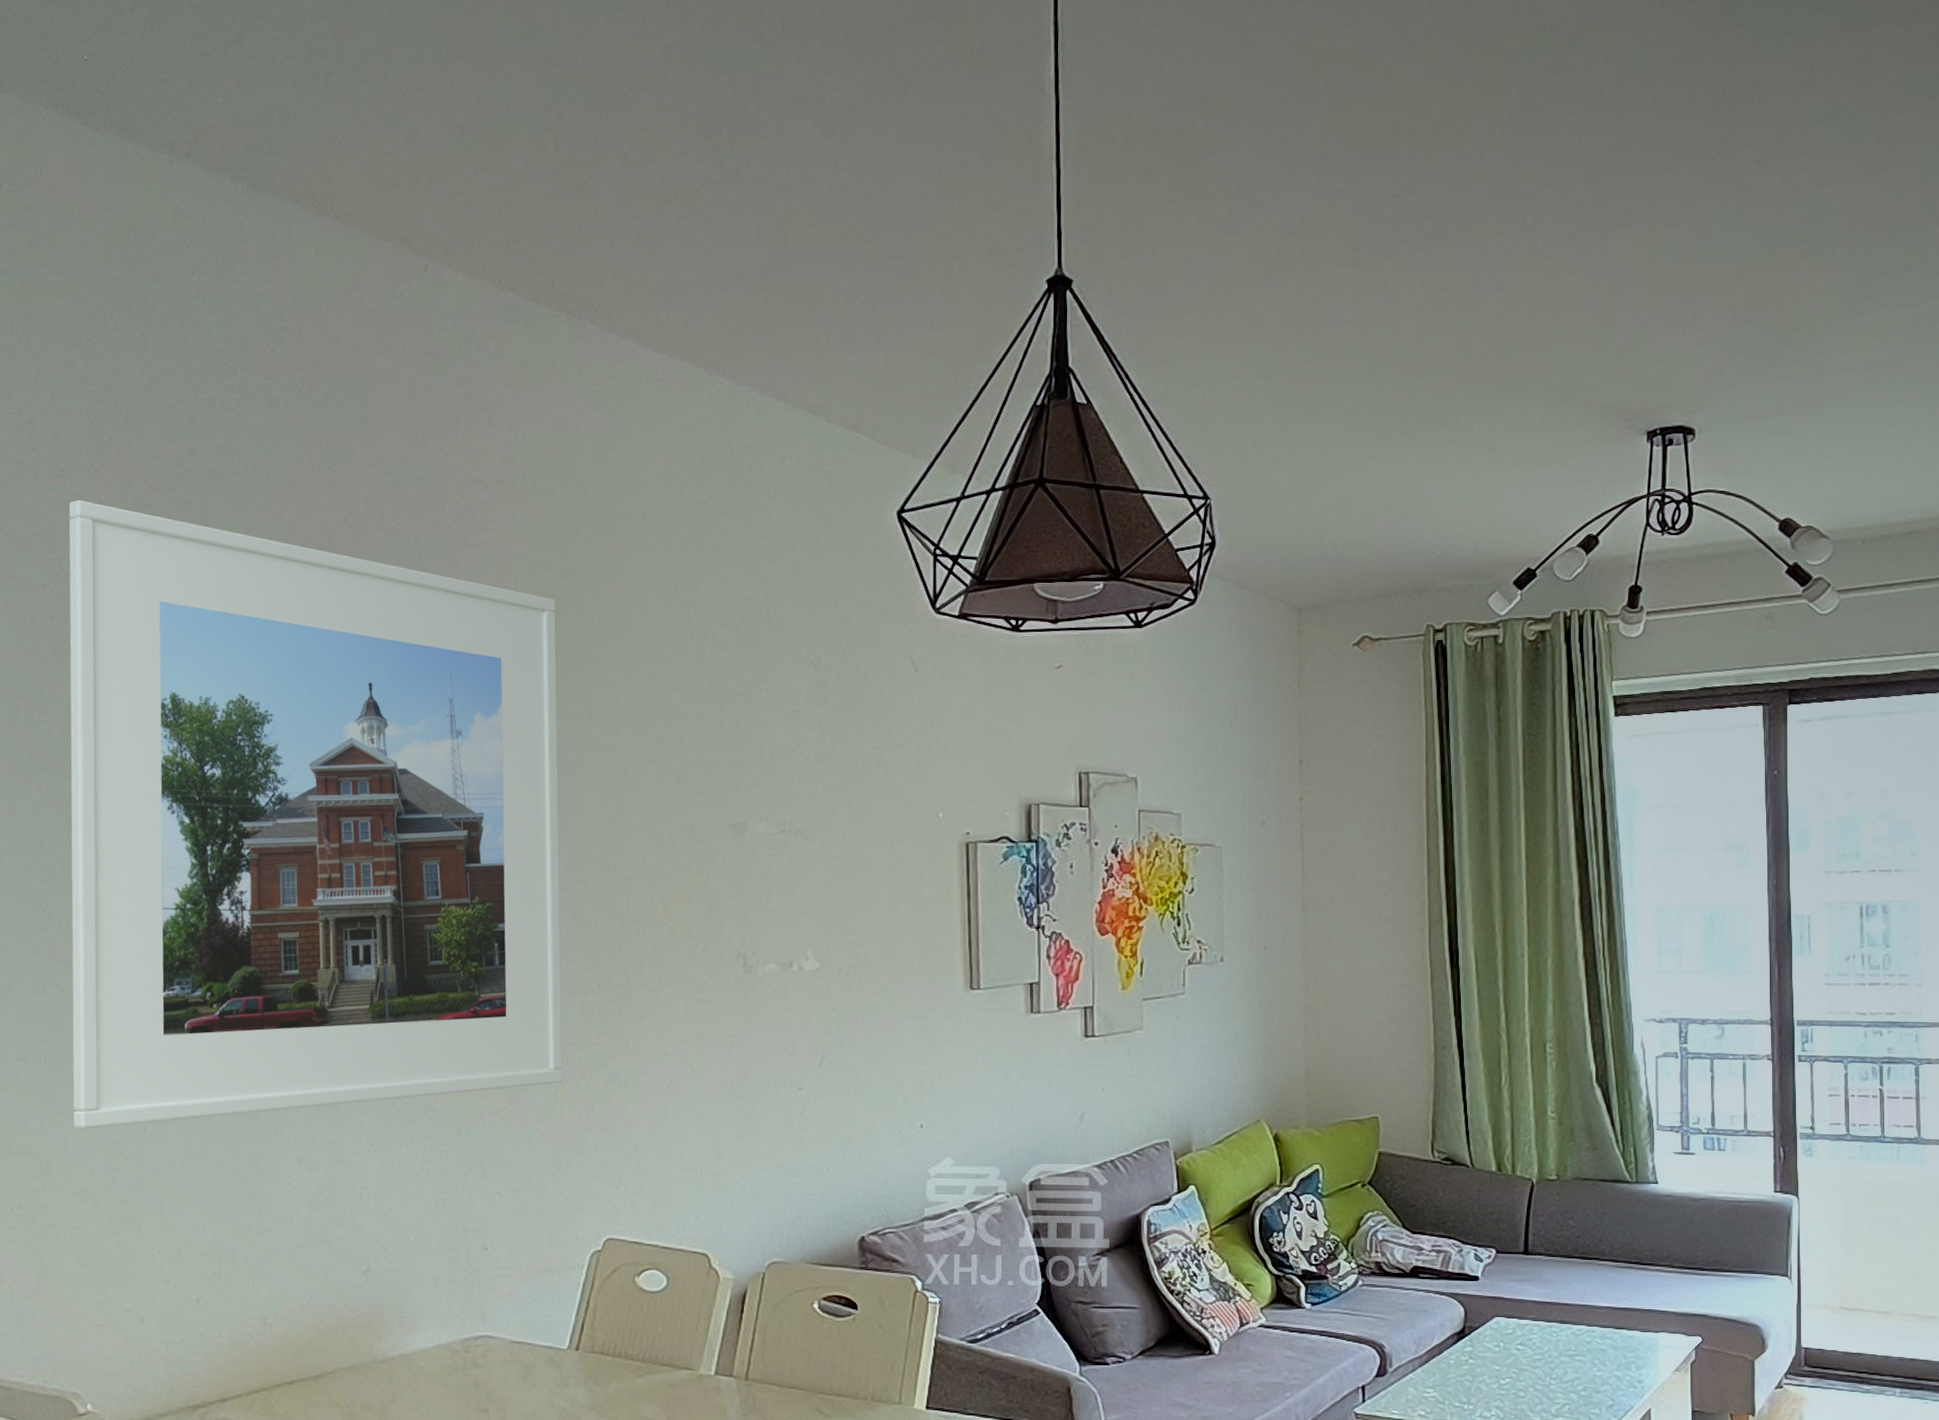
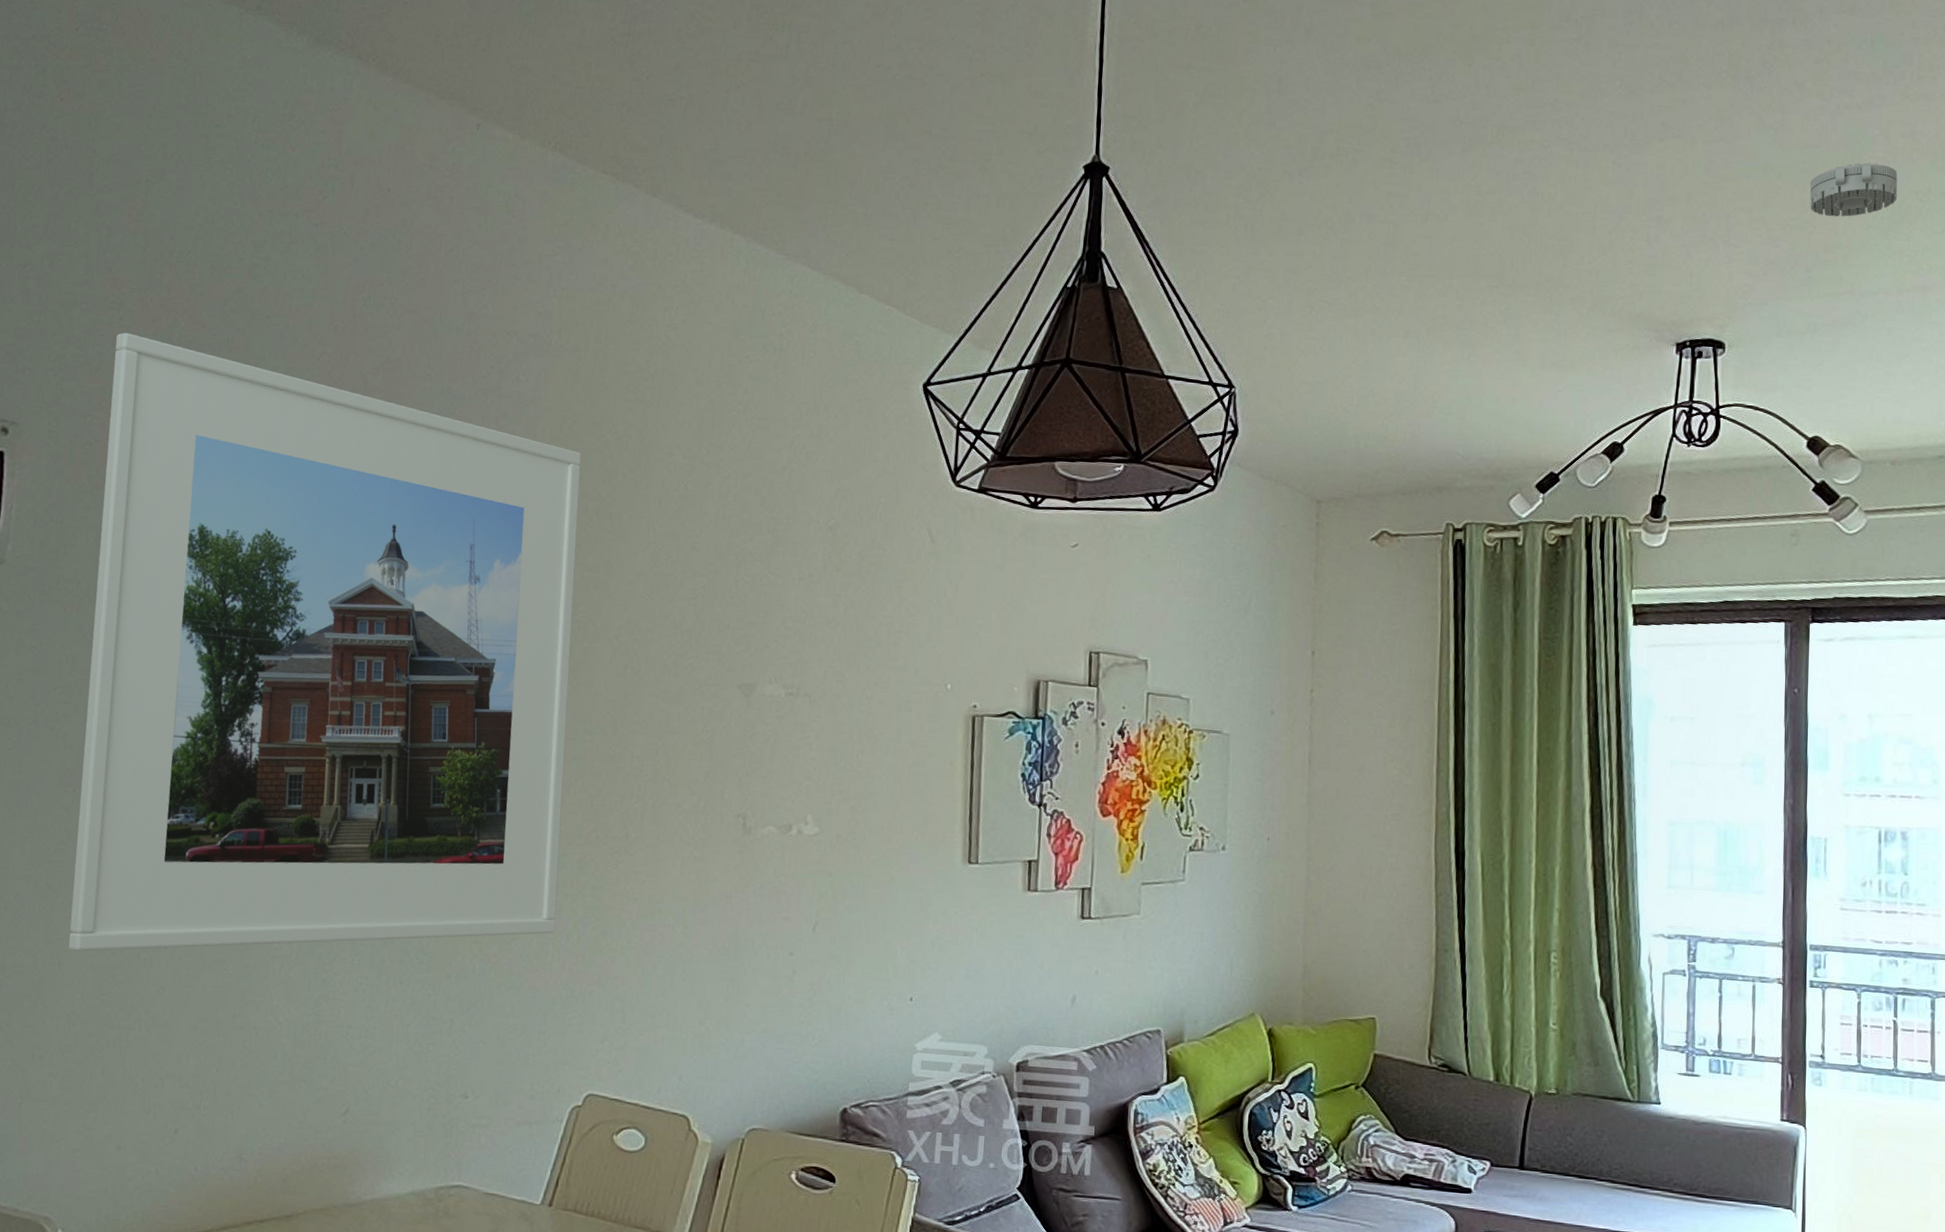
smoke detector: none [1774,239,1861,296] -> present [1810,162,1898,217]

